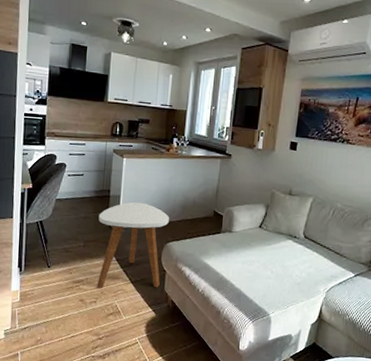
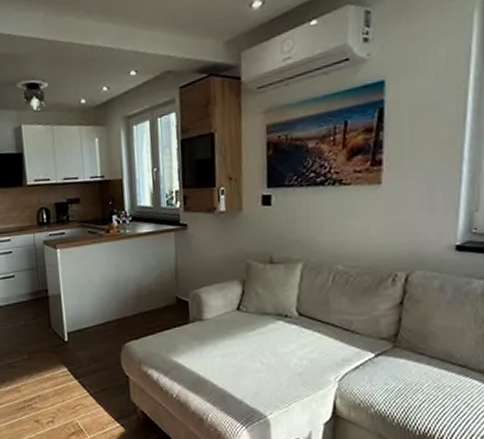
side table: present [97,201,169,289] -> none [40,299,124,406]

